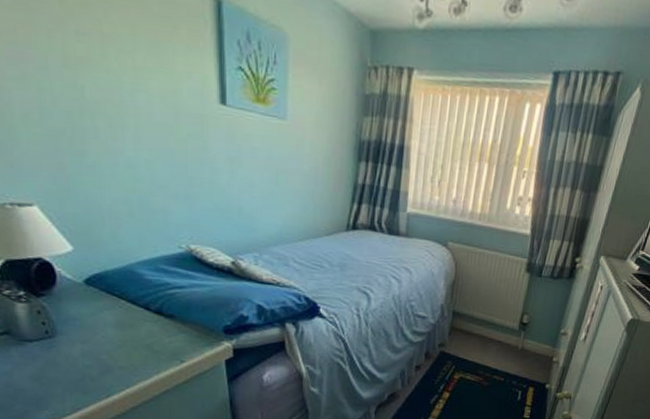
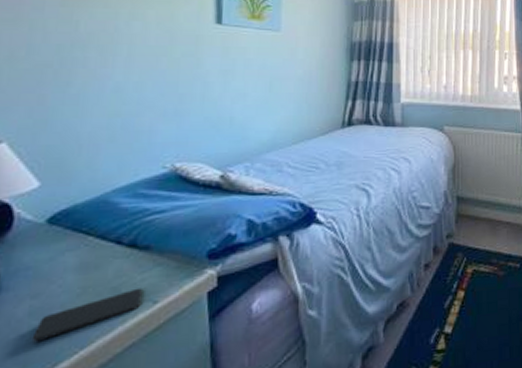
smartphone: none [87,348,171,377] -> present [31,287,142,342]

